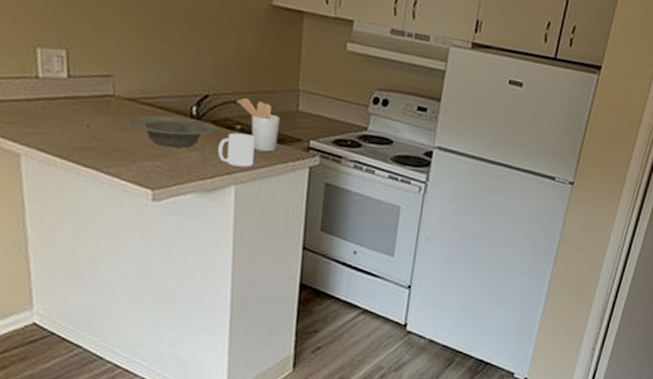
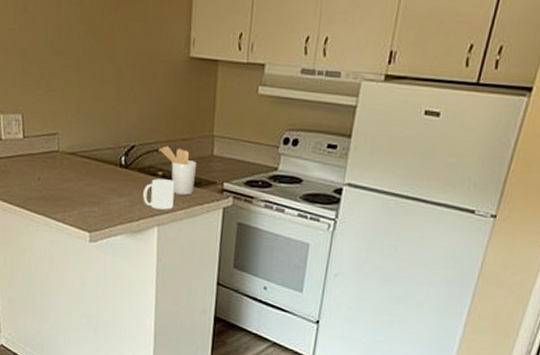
bowl: present [128,115,217,148] -> none [70,166,142,195]

